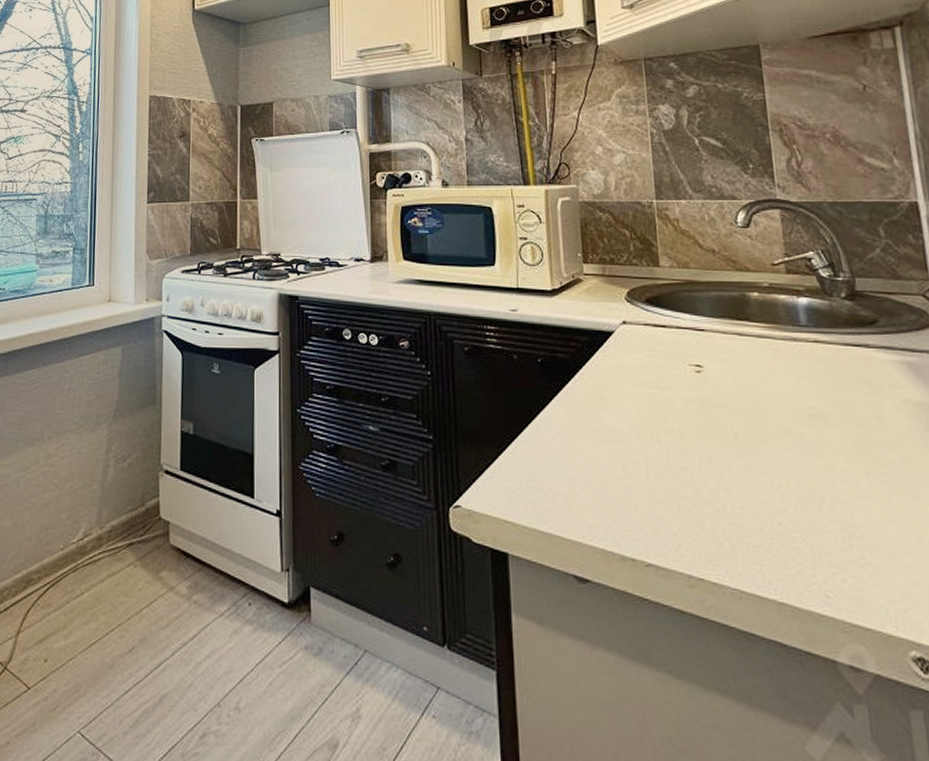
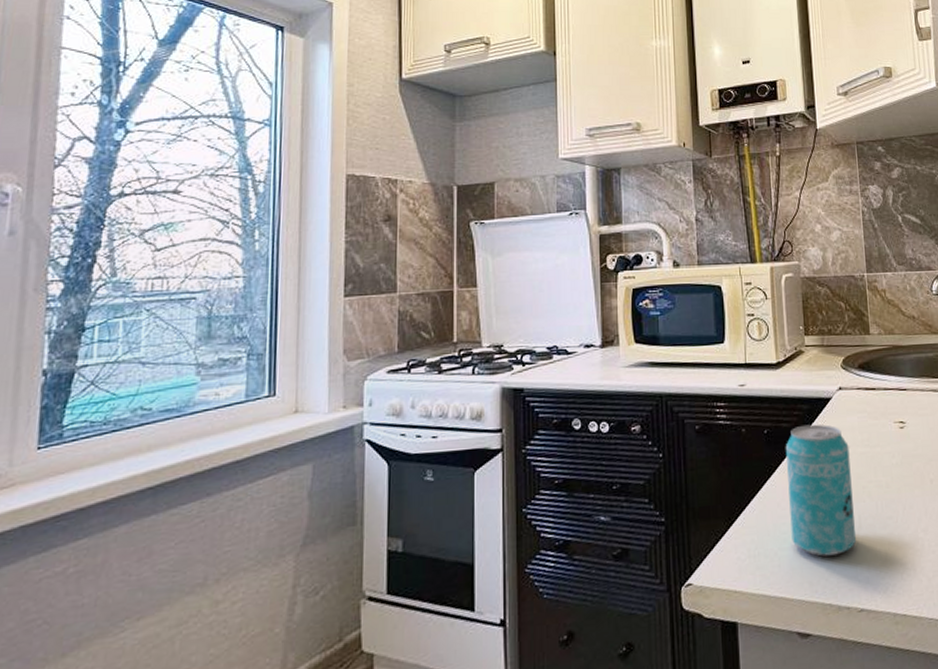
beverage can: none [561,357,643,501] -> present [785,424,857,557]

